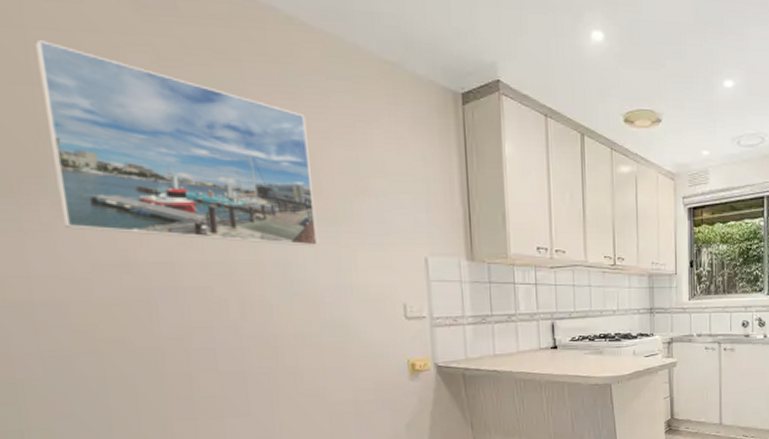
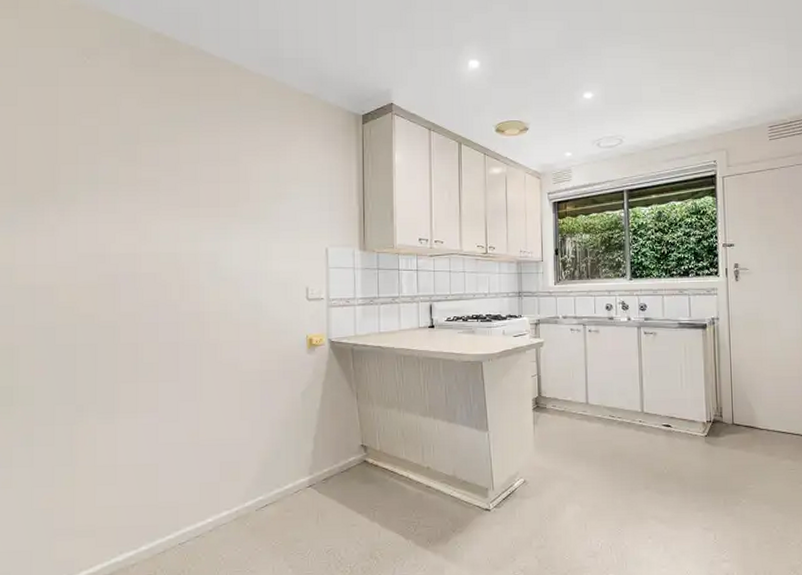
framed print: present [35,38,319,247] -> none [63,93,243,240]

